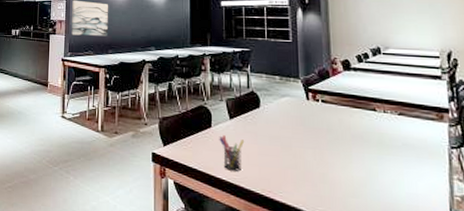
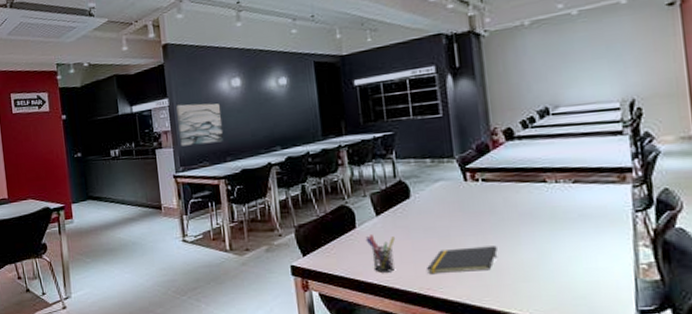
notepad: none [270,158,332,183] -> present [427,245,498,273]

